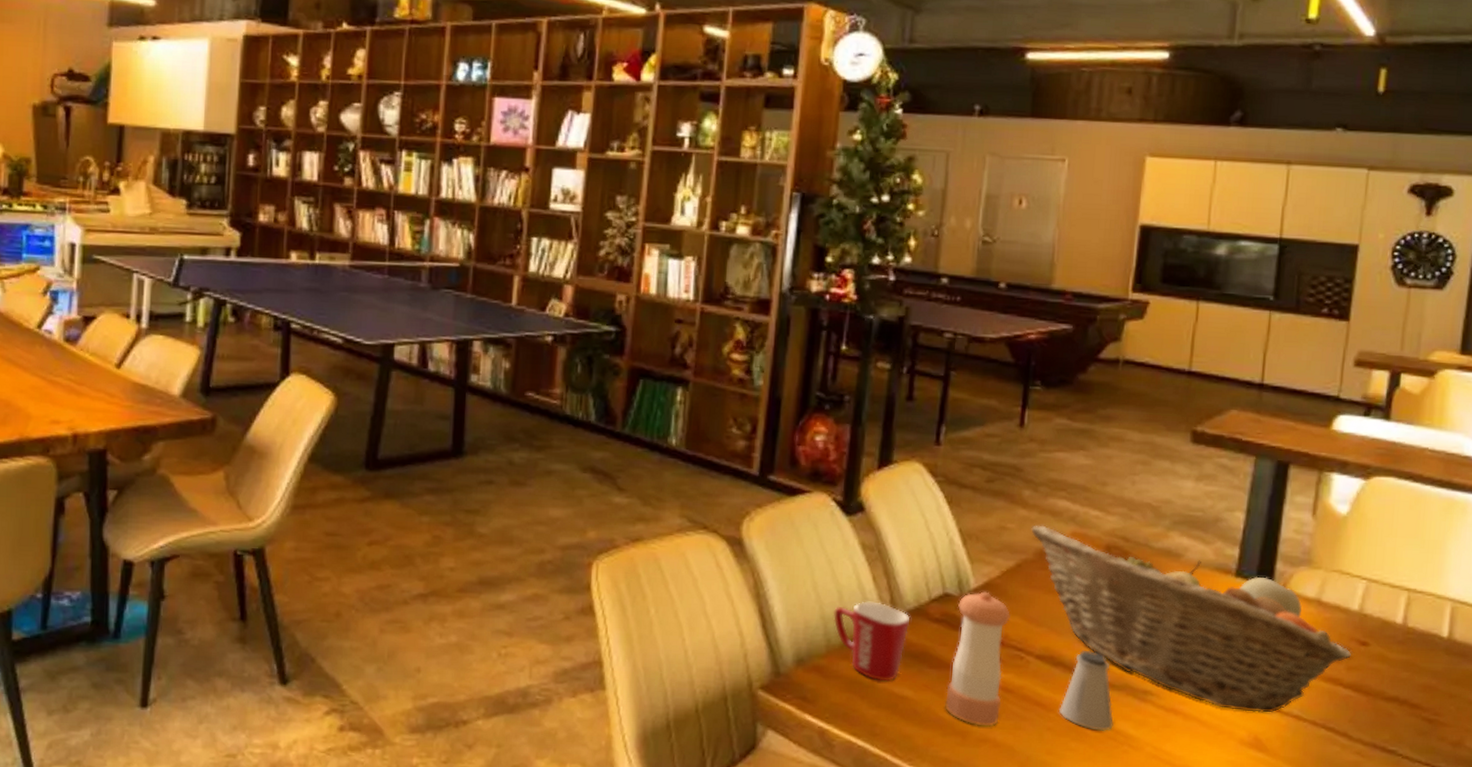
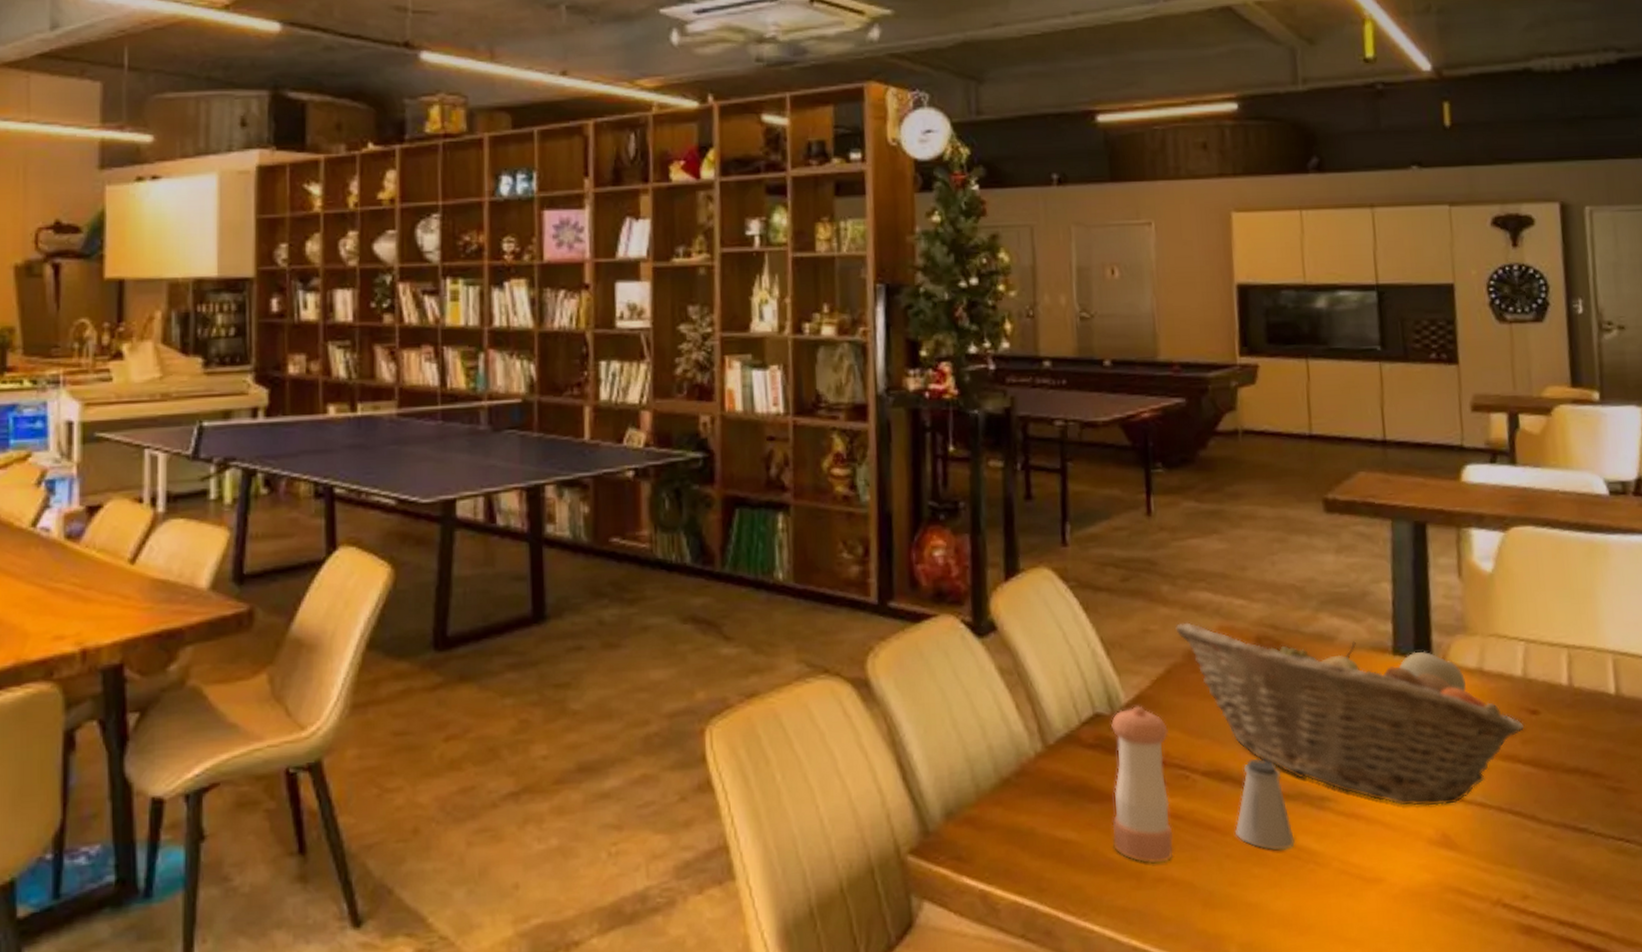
mug: present [833,601,911,682] -> none [979,733,1062,826]

